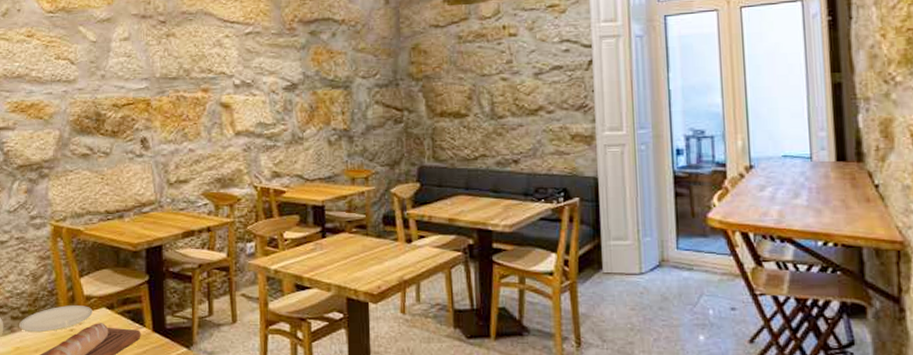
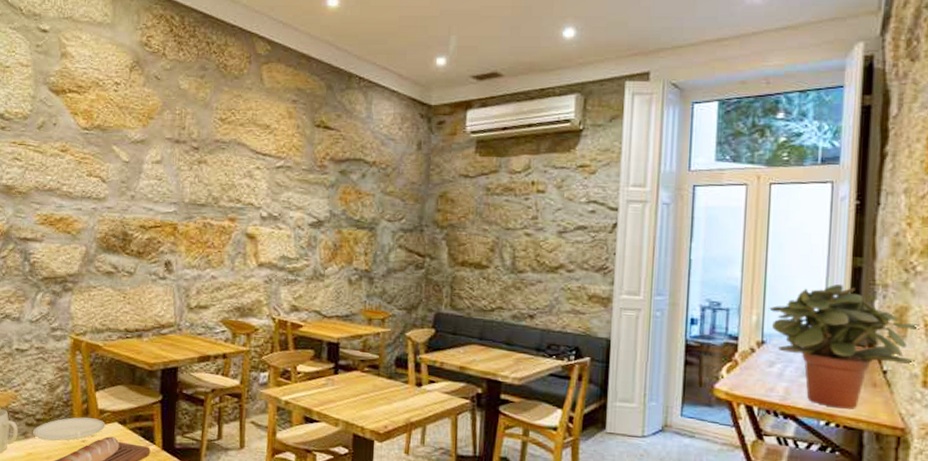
potted plant: none [753,101,906,227] -> present [769,284,920,409]

